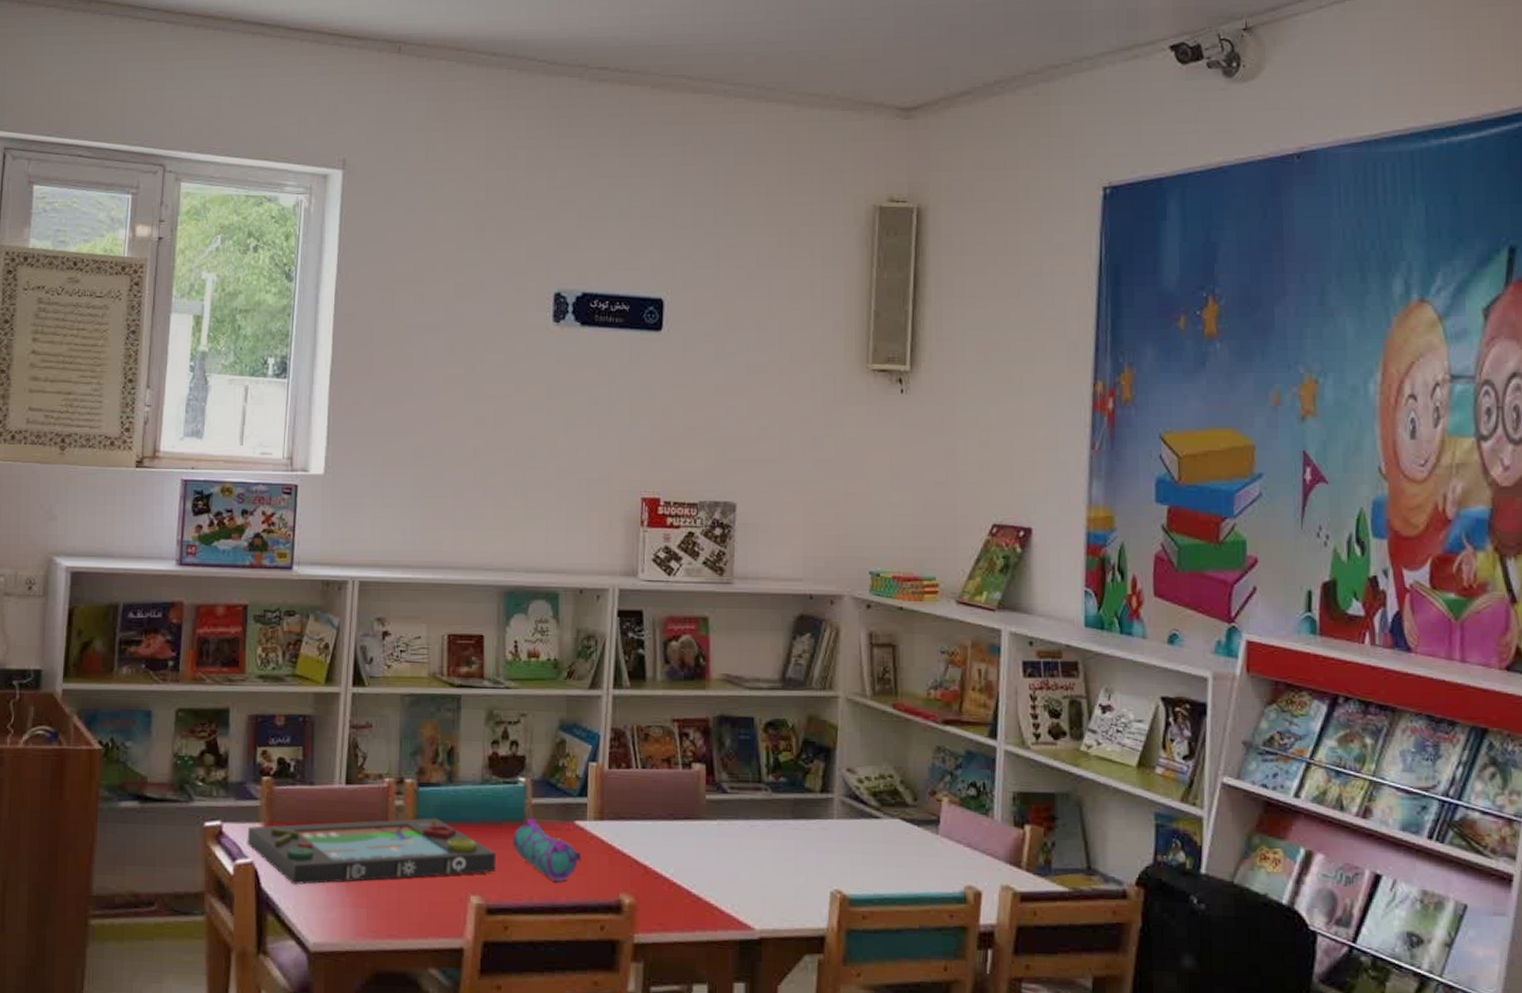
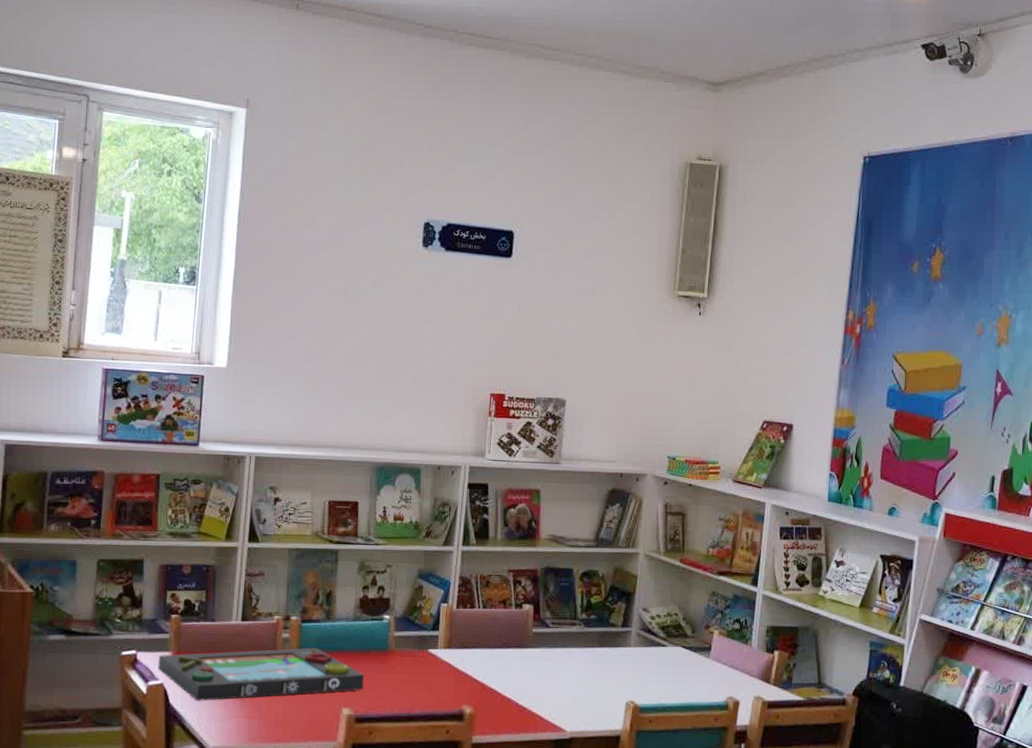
pencil case: present [513,819,582,883] -> none [378,648,433,697]

